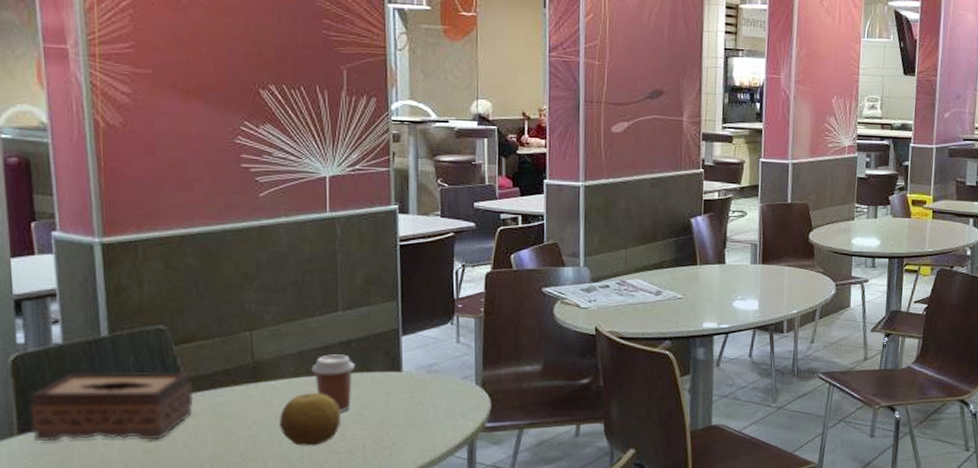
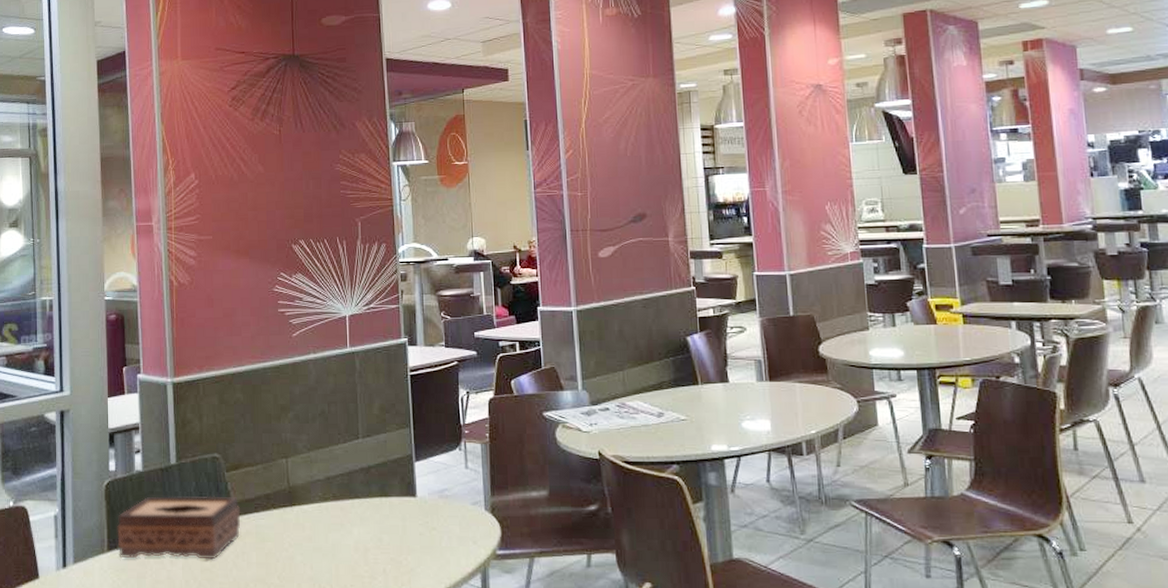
fruit: present [279,393,340,446] -> none [311,517,363,569]
coffee cup: present [311,354,355,413] -> none [337,480,375,537]

